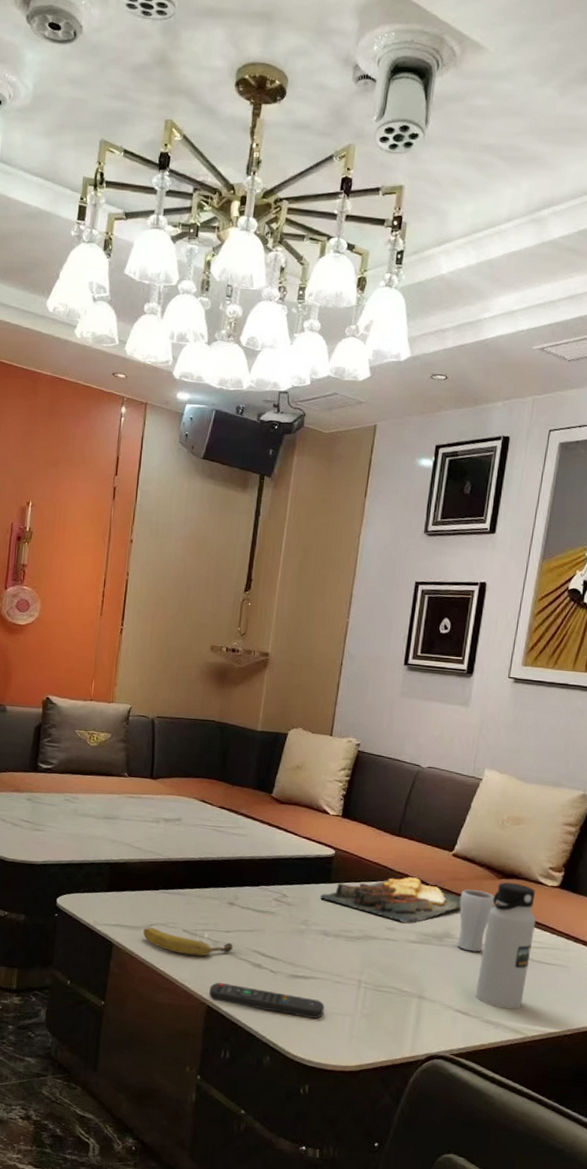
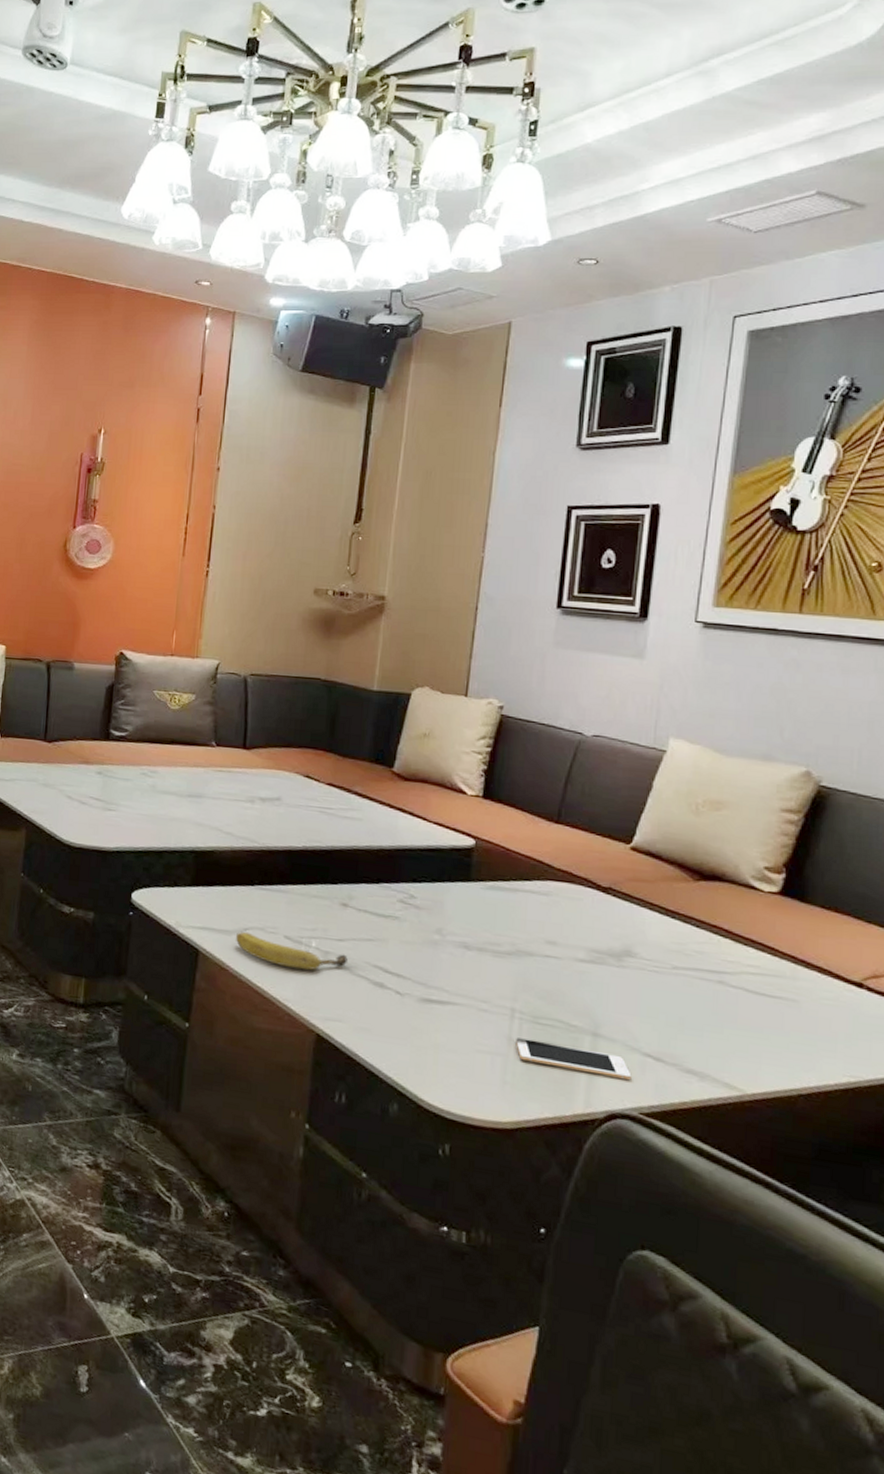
remote control: present [209,982,325,1019] -> none [319,1004,467,1057]
food platter: present [320,877,461,924] -> none [457,876,645,938]
cell phone: none [361,1002,446,1031] -> present [516,1037,632,1081]
drinking glass: present [456,889,495,952] -> none [641,893,691,977]
water bottle: present [476,882,536,1010] -> none [671,885,750,1057]

